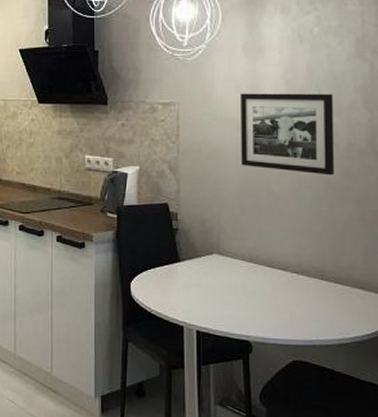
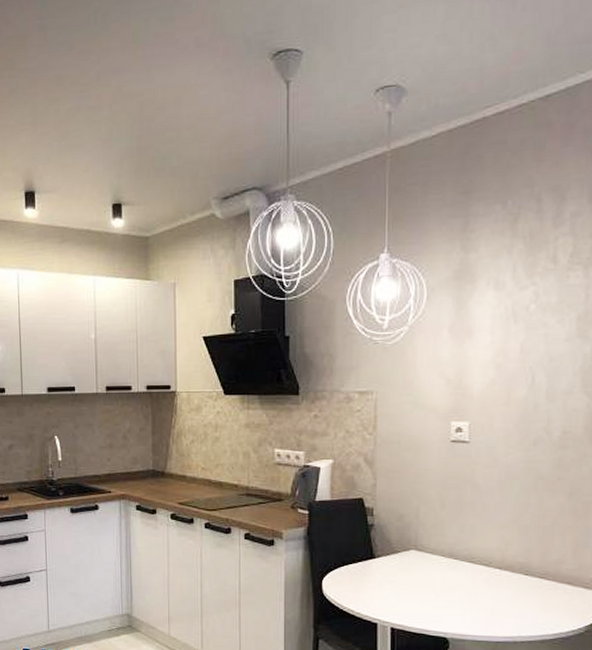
picture frame: present [240,93,334,176] -> none [443,377,549,466]

